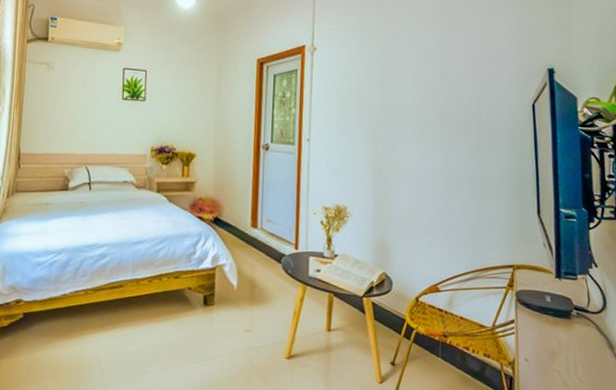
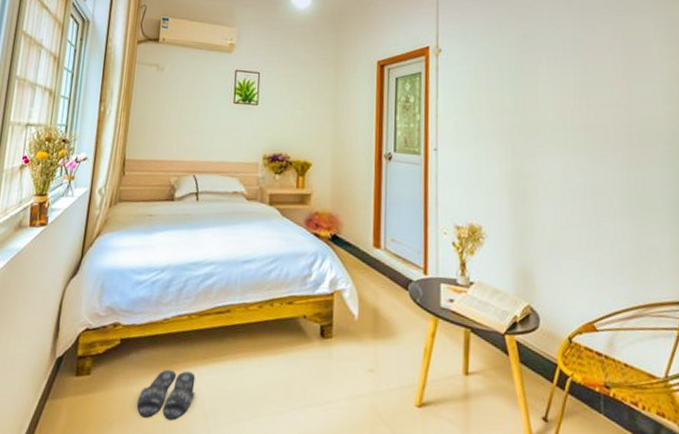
slippers: none [41,337,93,379] -> present [137,369,195,421]

